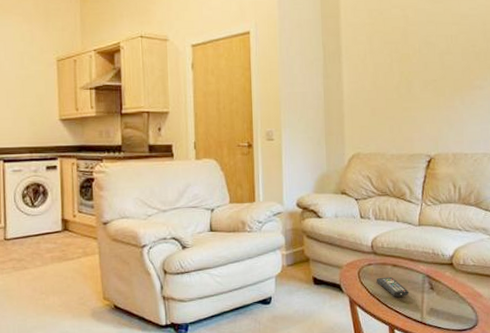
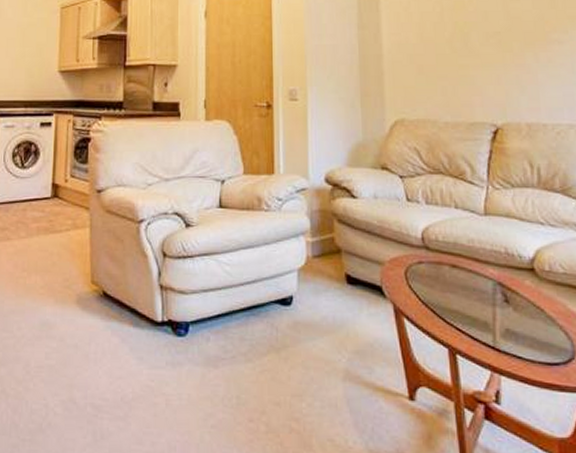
remote control: present [376,276,410,297] -> none [429,280,476,310]

